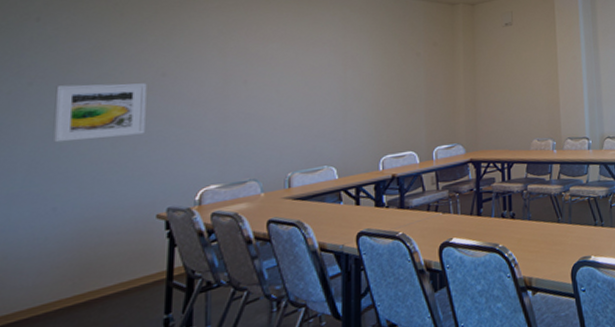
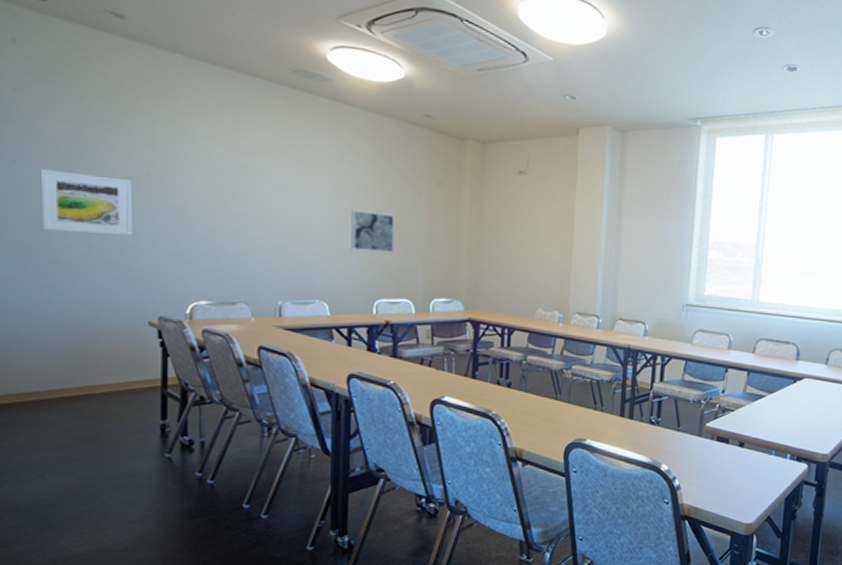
wall art: none [356,76,398,115] -> present [350,209,396,254]

